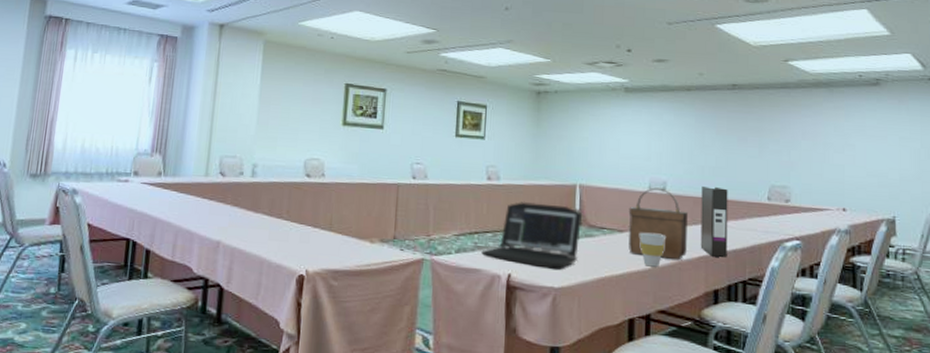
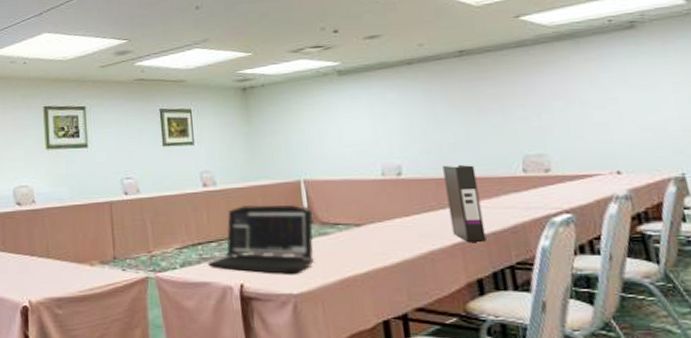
handbag: present [628,187,688,261] -> none [363,173,438,251]
cup: present [639,233,665,267] -> none [380,224,412,261]

